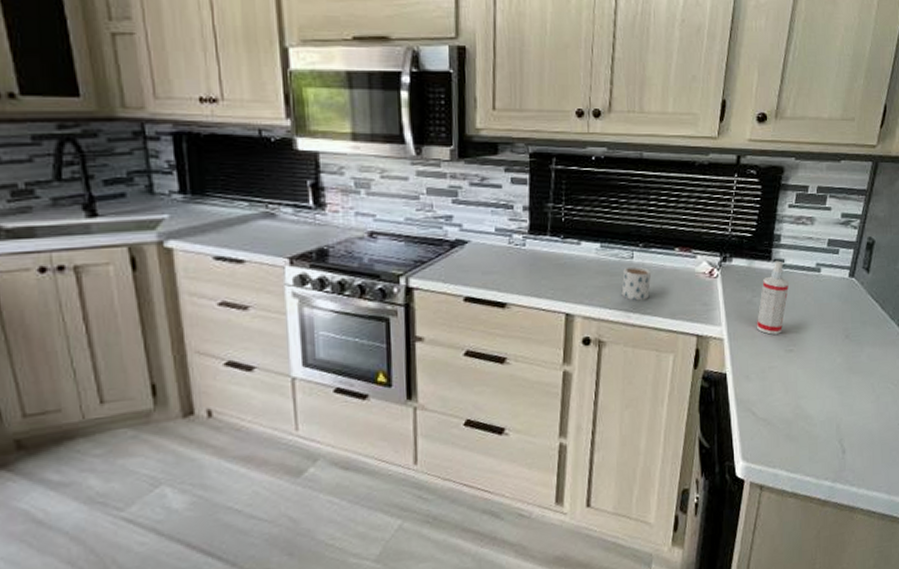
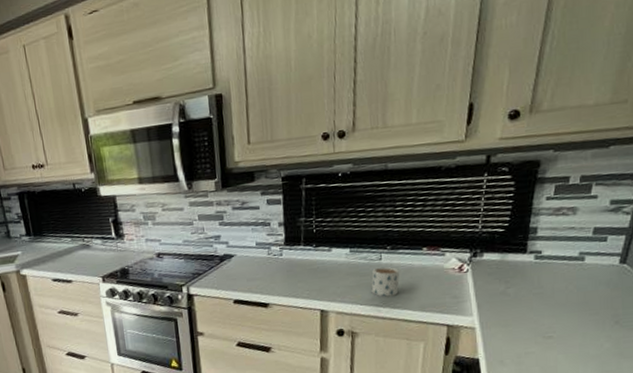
spray bottle: present [756,260,790,335] -> none [510,252,548,323]

